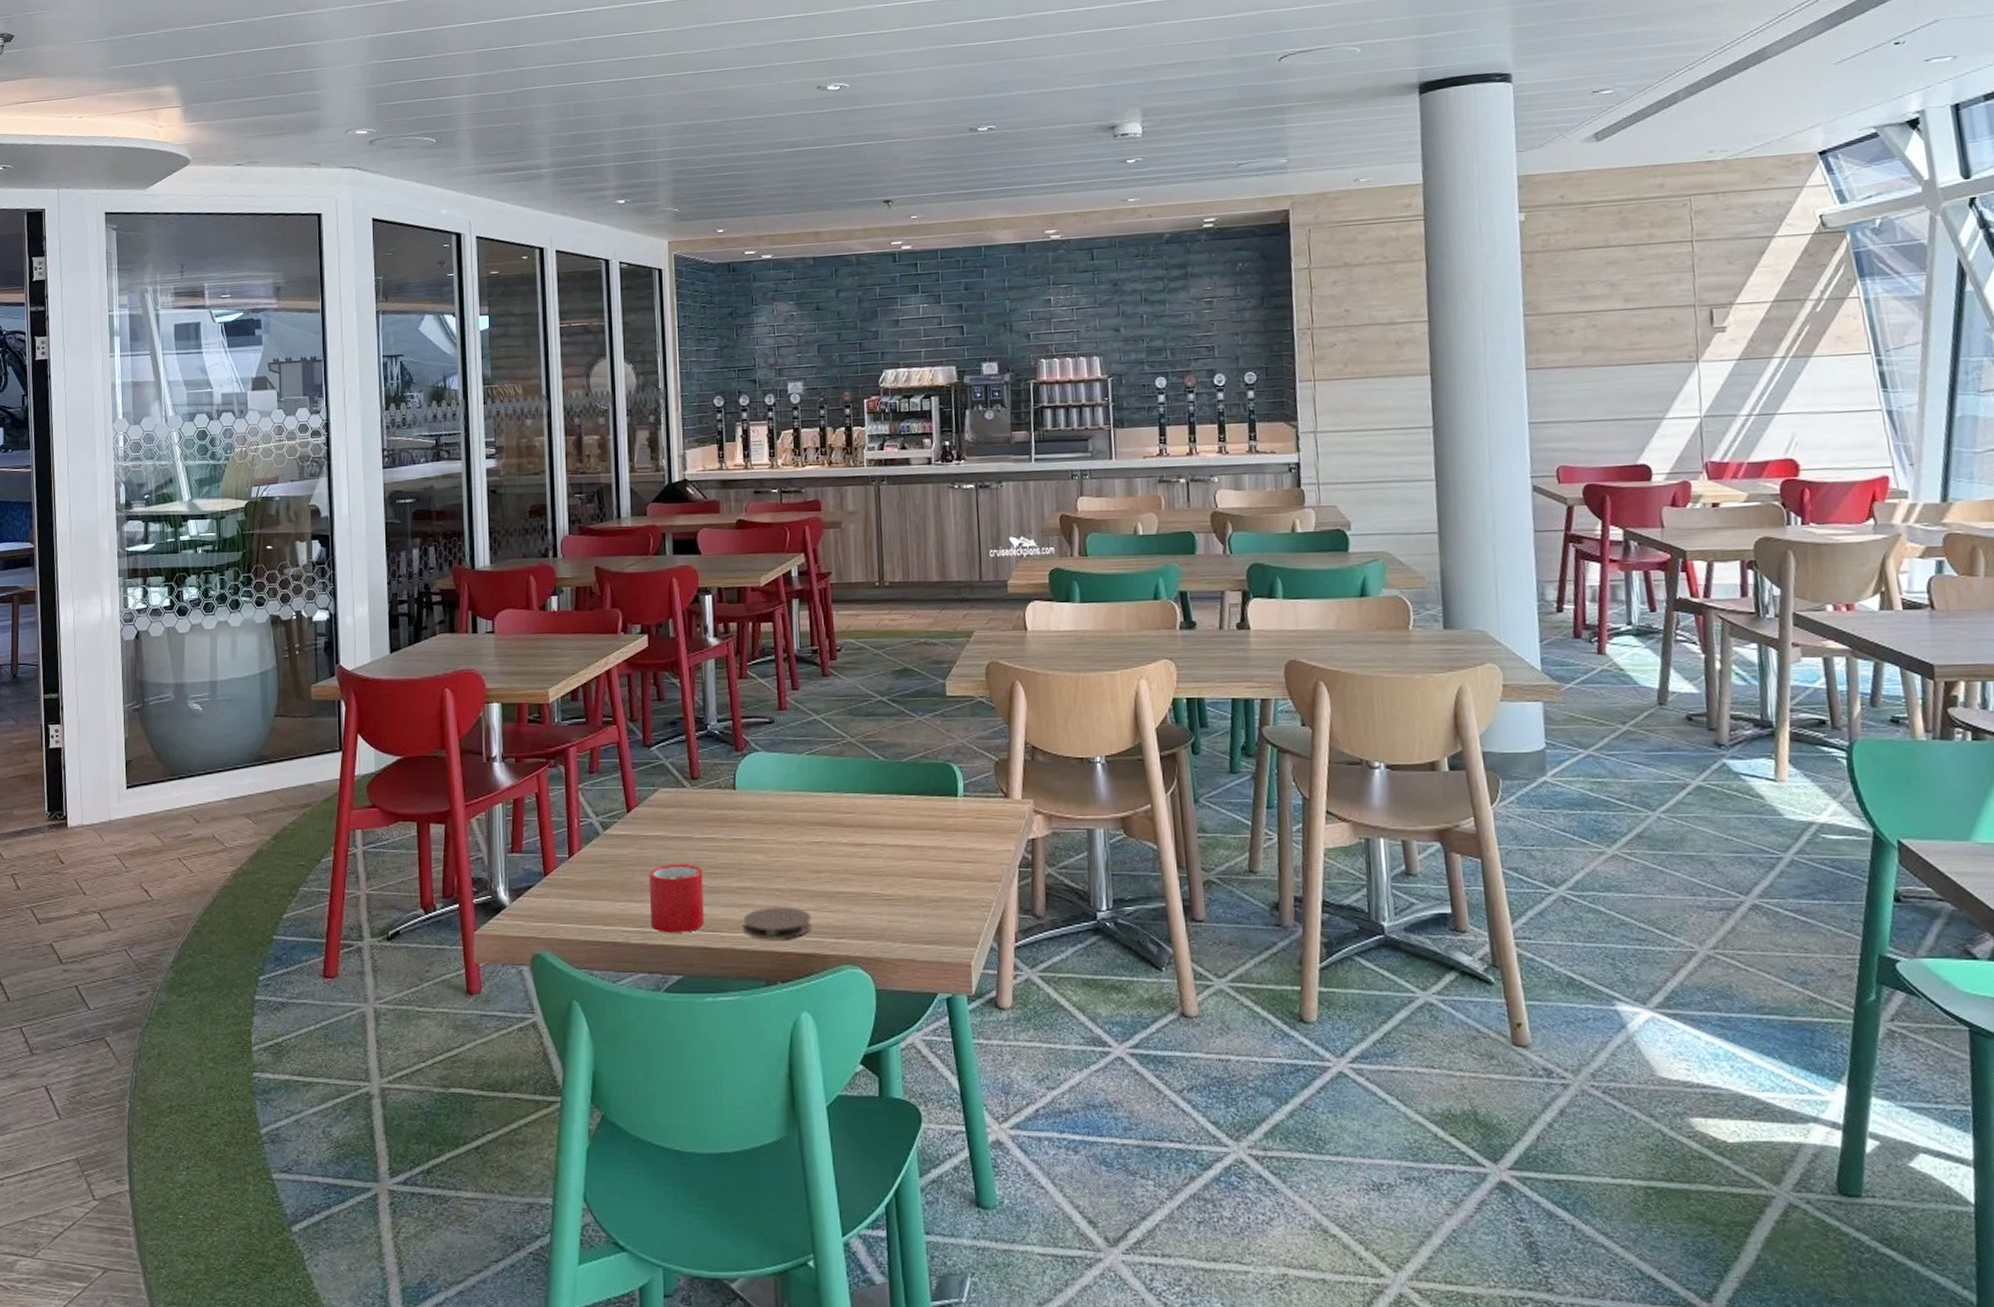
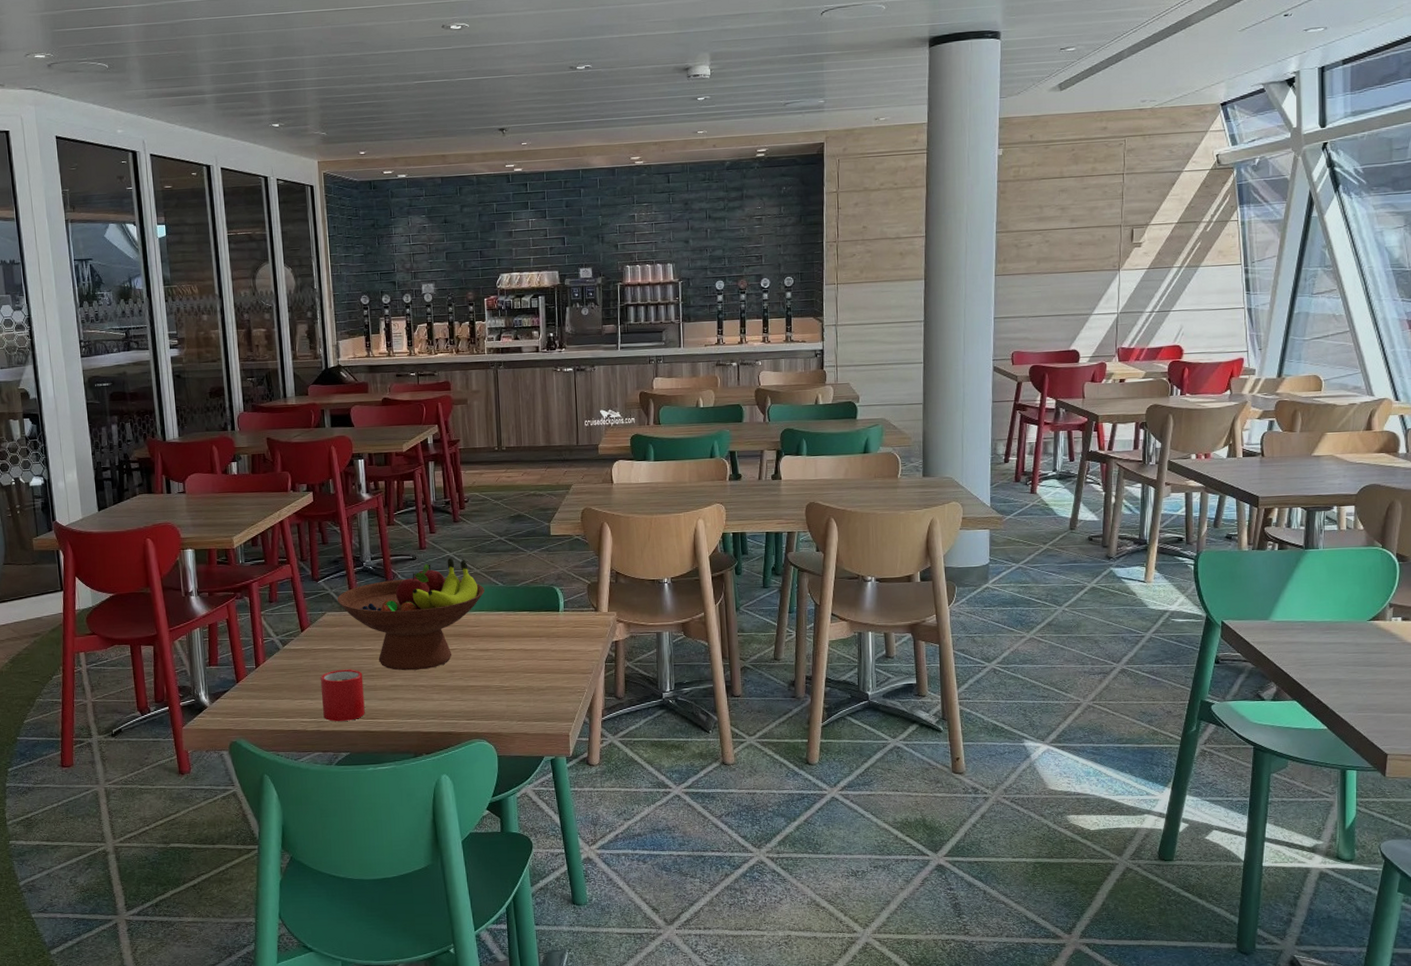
fruit bowl: none [673,723,860,869] -> present [337,558,484,671]
coaster: present [744,907,811,940] -> none [396,698,448,723]

